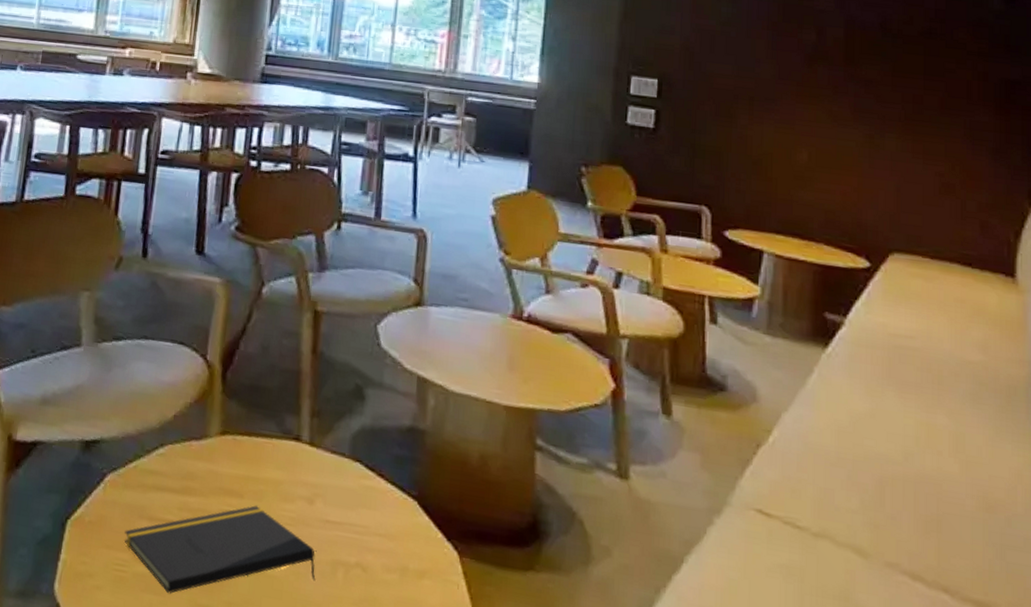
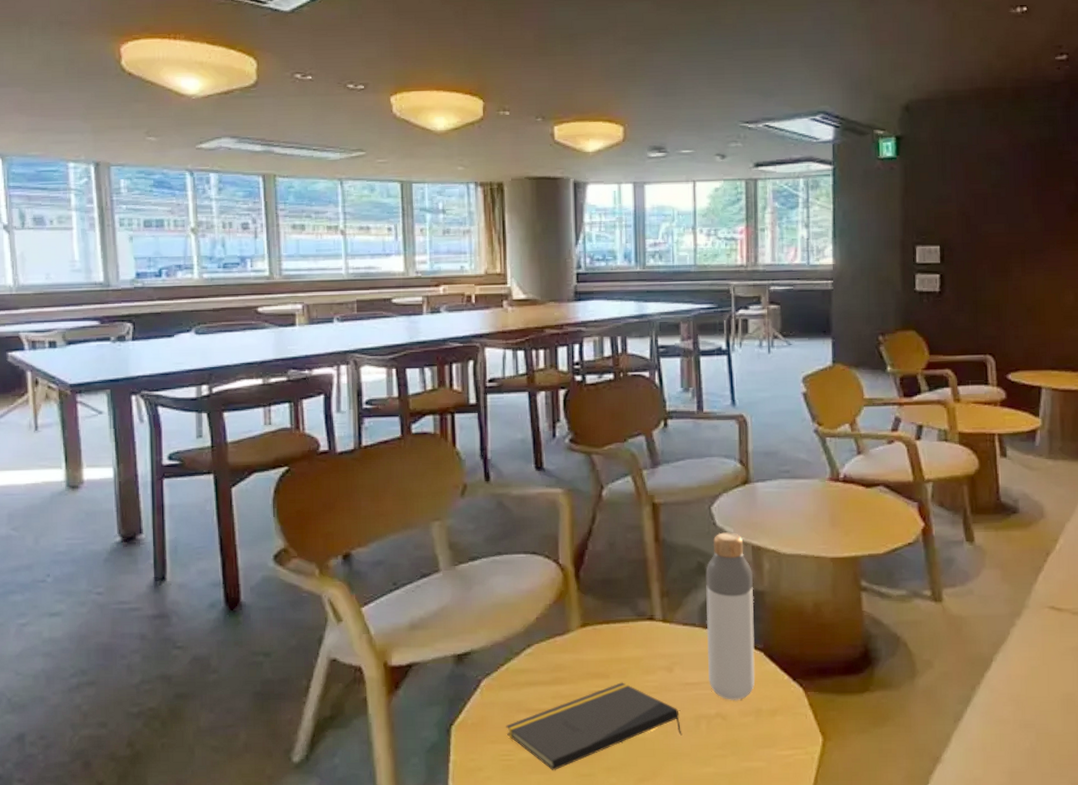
bottle: none [352,355,415,553] -> present [706,532,755,701]

